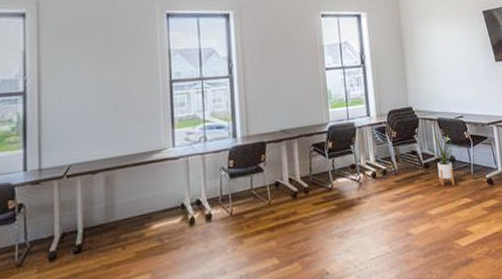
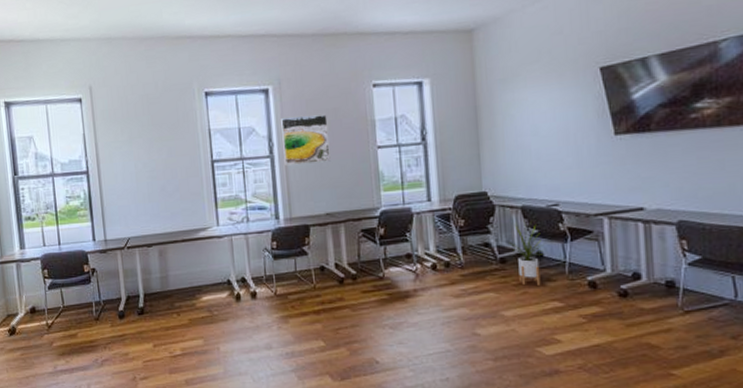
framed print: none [240,39,286,85] -> present [281,114,331,166]

